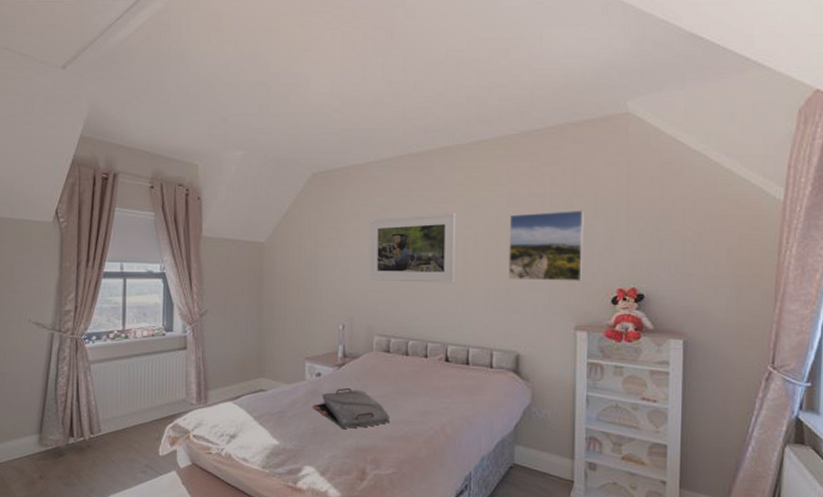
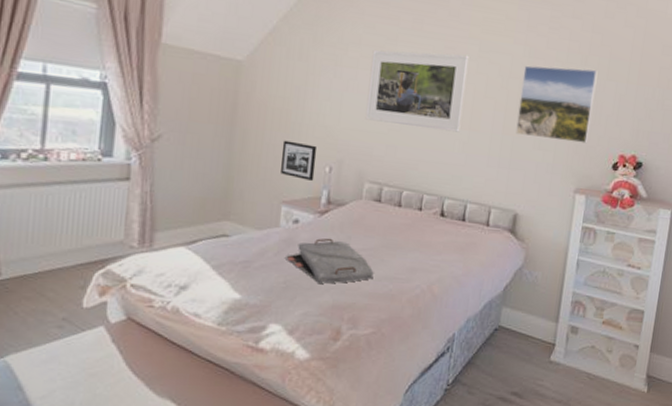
picture frame: none [301,305,331,338] -> present [281,140,318,181]

